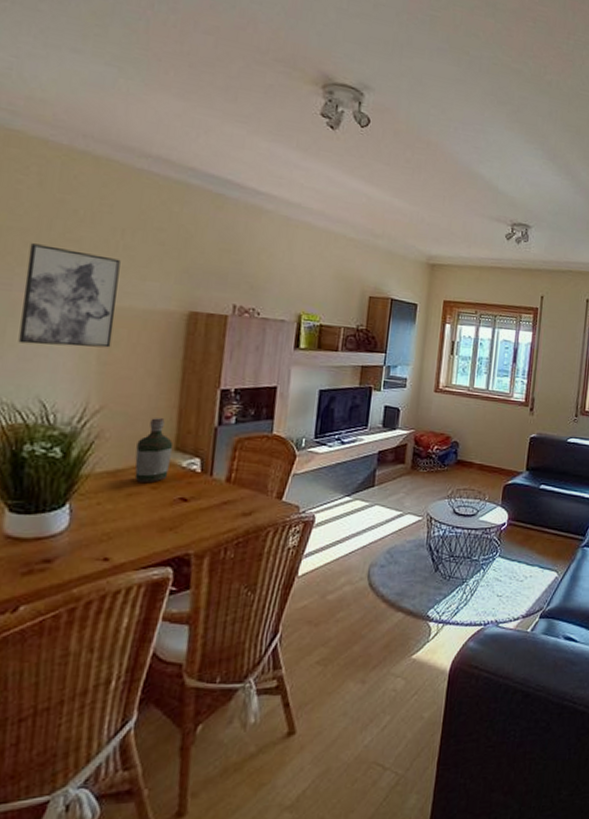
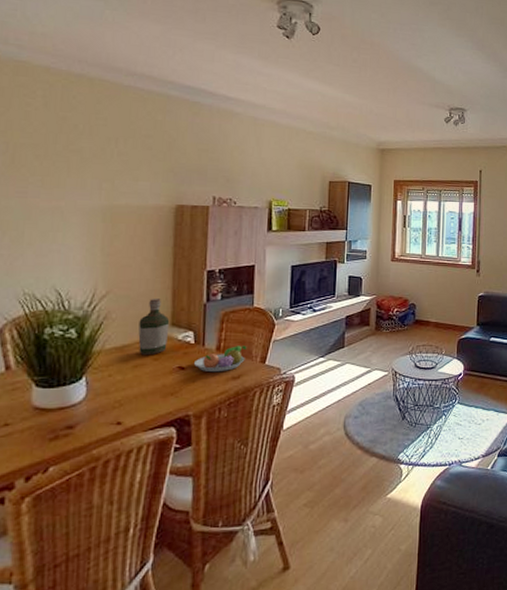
wall art: present [18,243,121,348] -> none [35,156,116,242]
fruit bowl: none [199,477,262,507] -> present [194,345,247,373]

